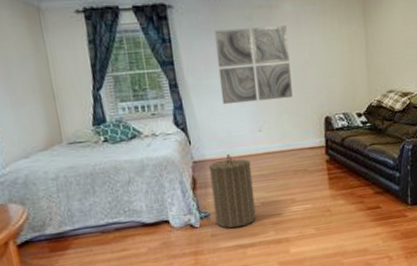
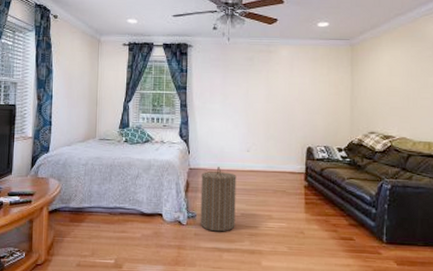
wall art: present [214,25,293,105] -> none [220,66,281,127]

